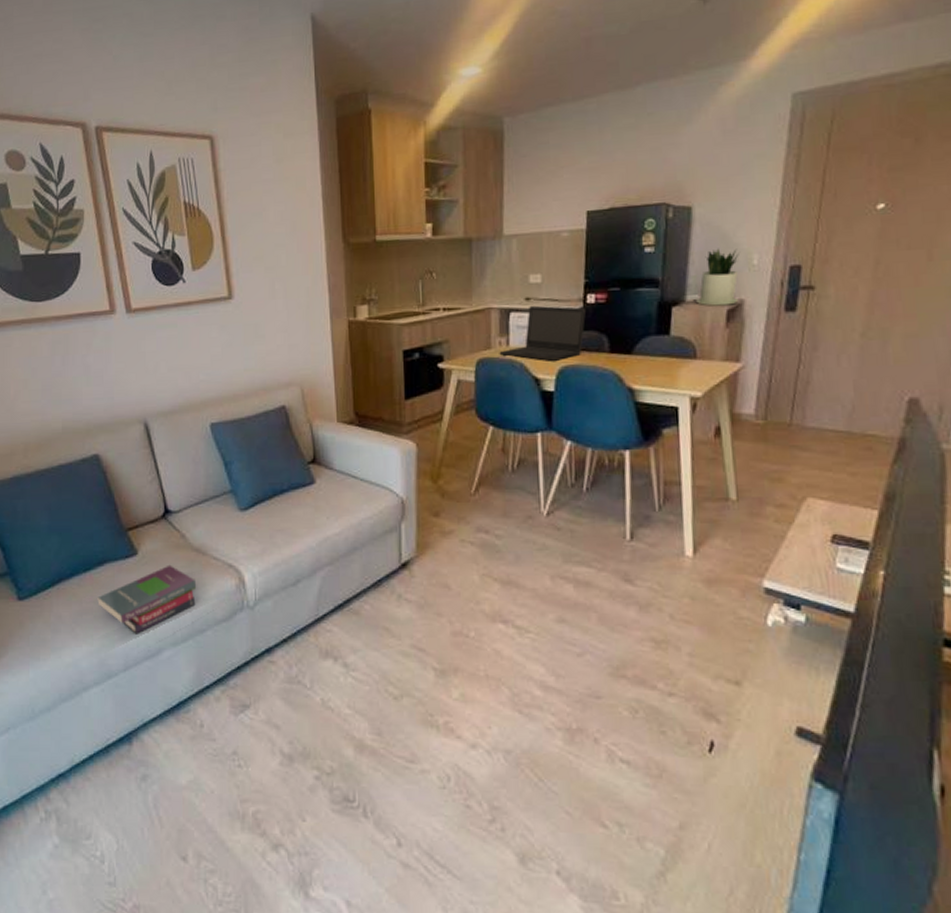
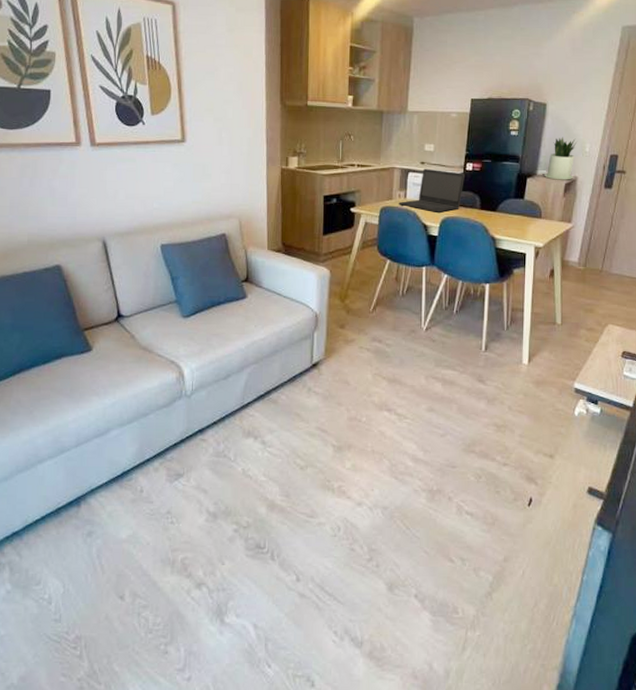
books: present [97,564,197,634] -> none [54,360,143,417]

